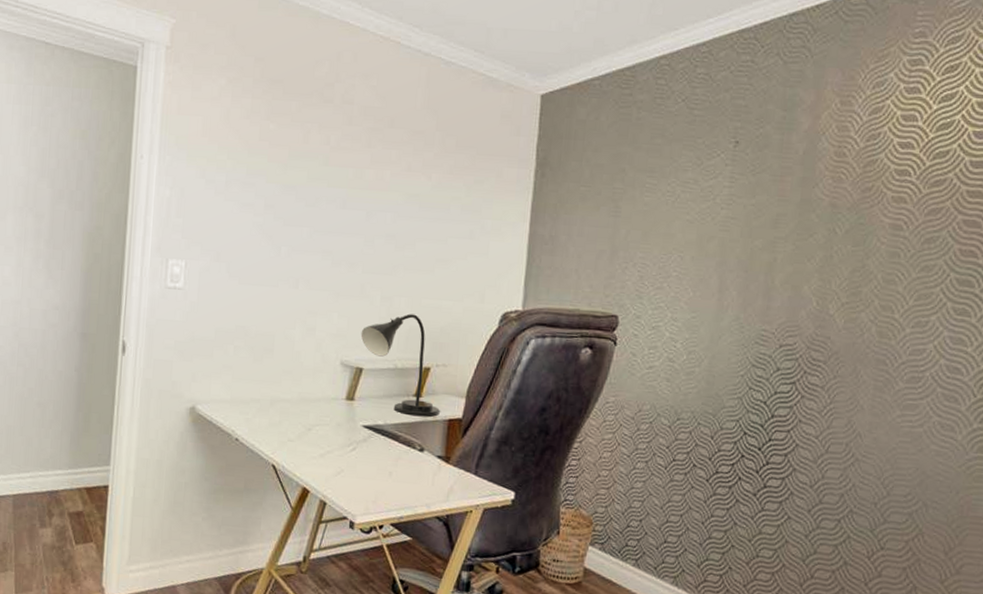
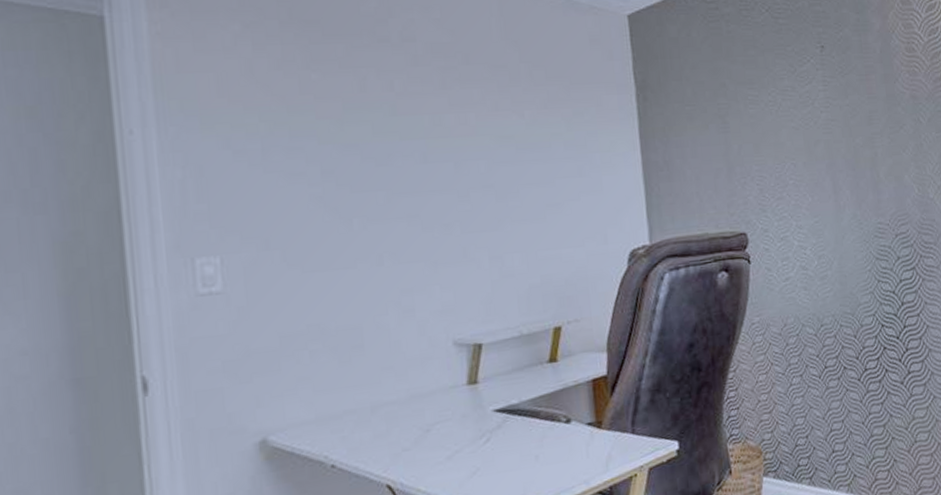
desk lamp: present [360,314,441,417] -> none [472,270,582,386]

